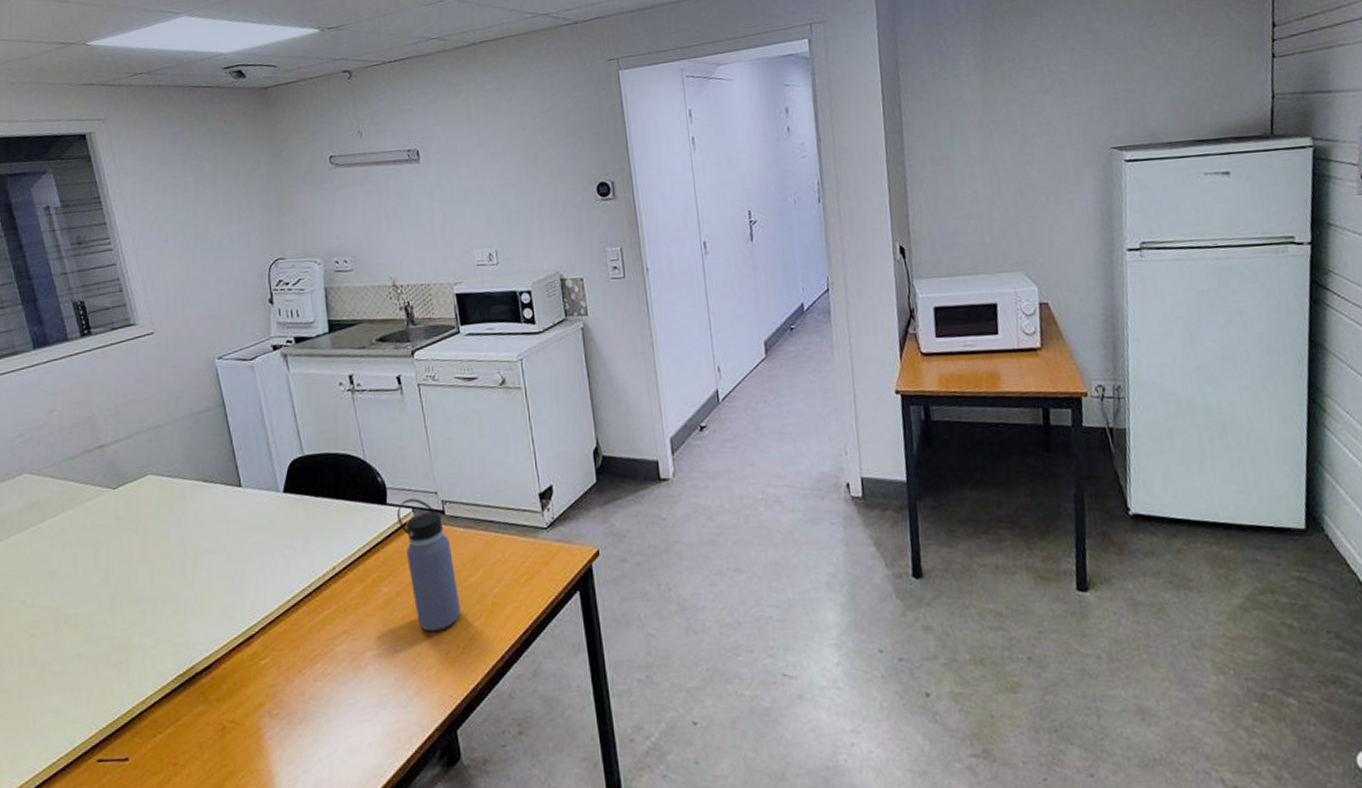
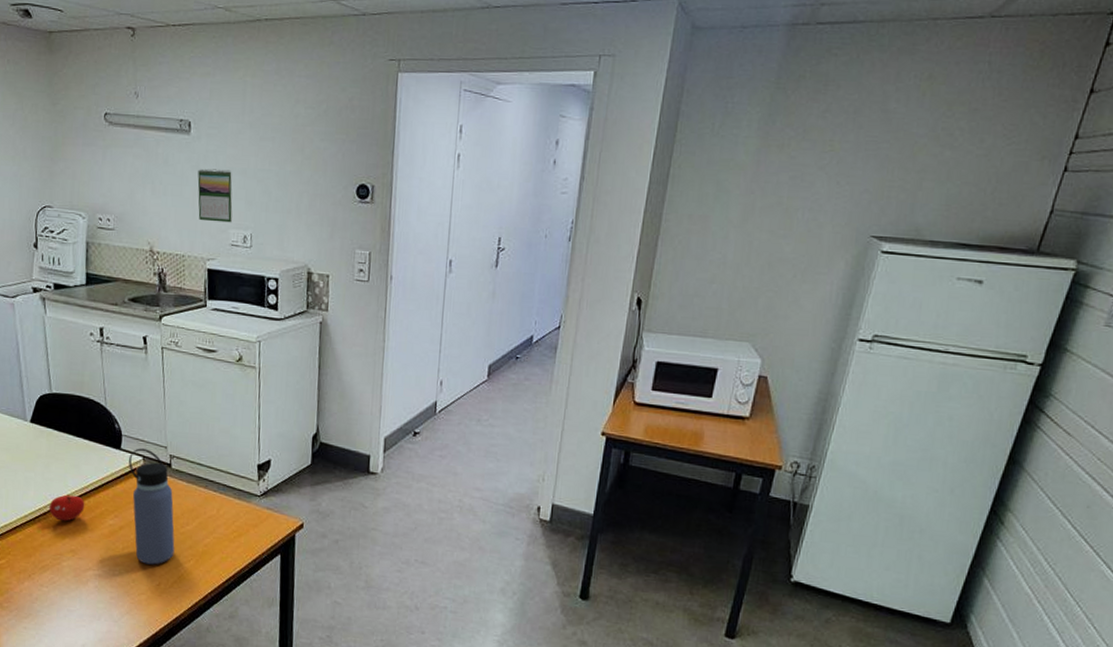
fruit: none [313,566,354,599] -> present [49,494,85,521]
calendar: none [432,190,474,246] -> present [197,168,233,223]

